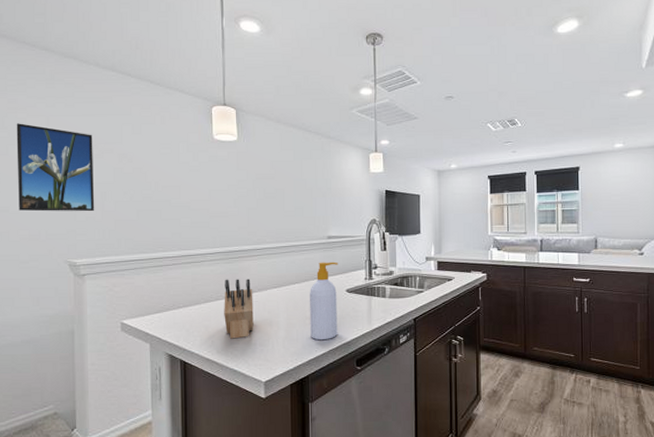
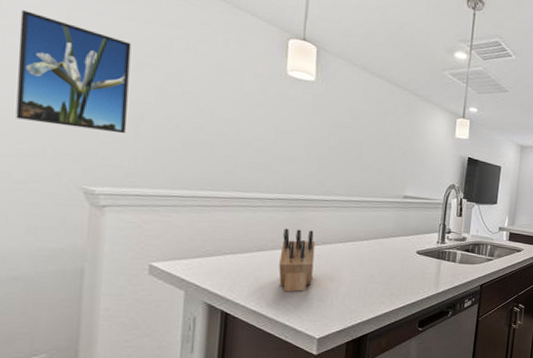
soap bottle: present [310,262,339,341] -> none [374,221,412,300]

